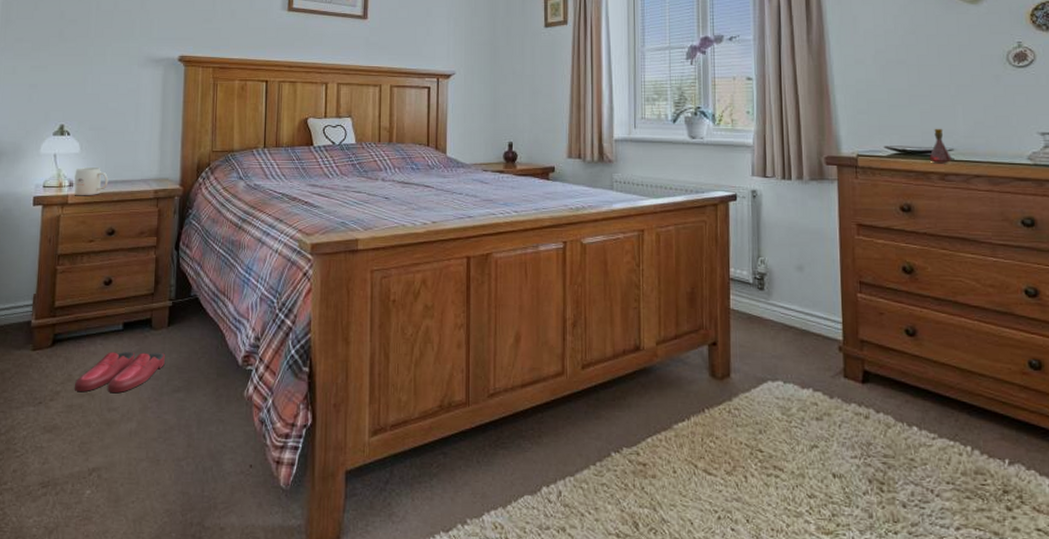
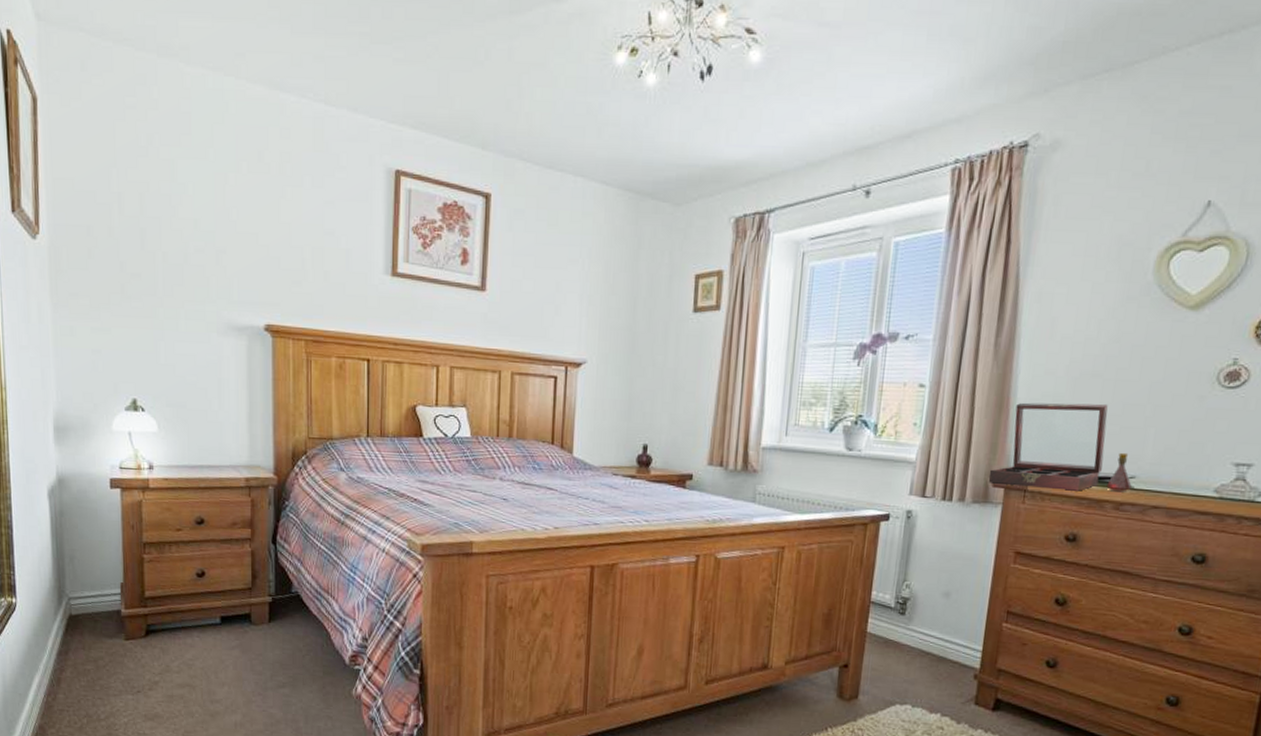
mug: present [74,167,109,196] -> none [154,449,193,481]
slippers: present [74,351,165,394] -> none [173,645,267,686]
jewelry box: none [821,86,922,165] -> present [988,402,1108,491]

